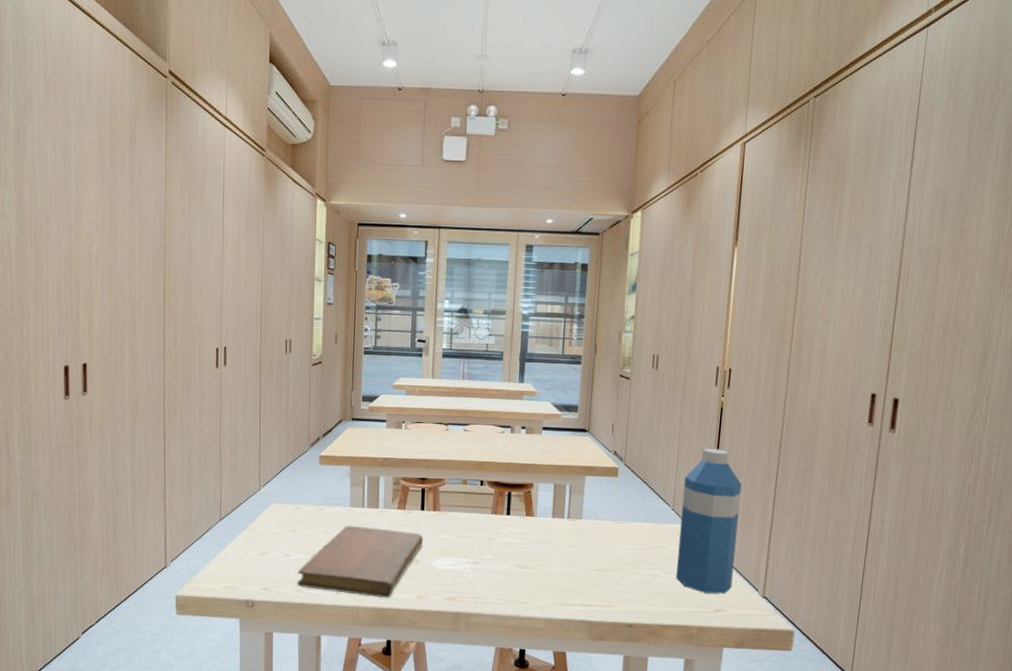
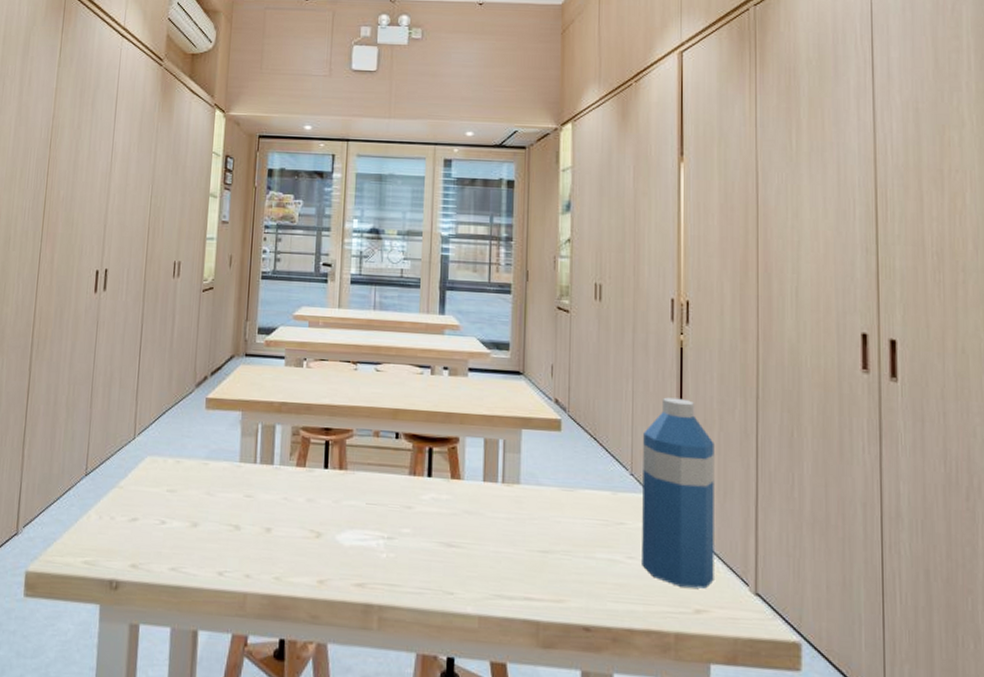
notebook: present [296,525,424,599] -> none [171,485,327,583]

